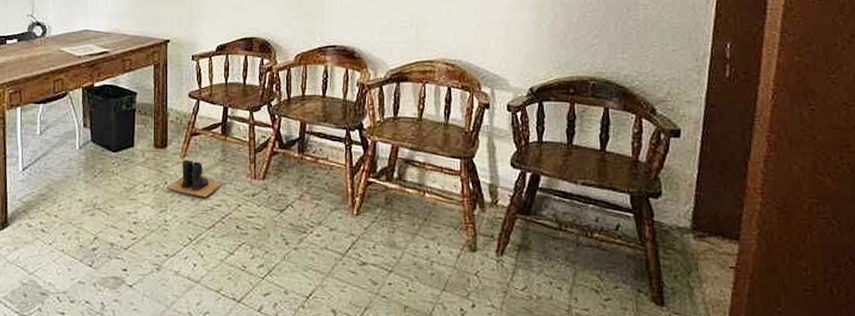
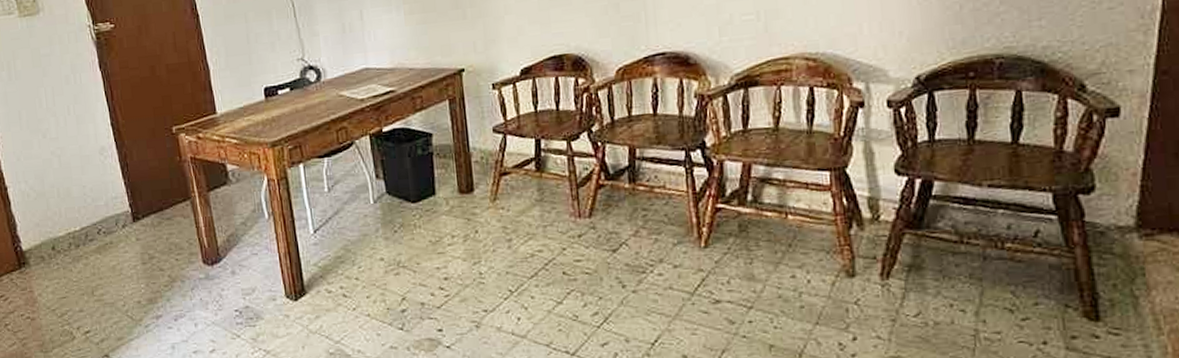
boots: present [166,159,223,198] -> none [477,203,543,245]

